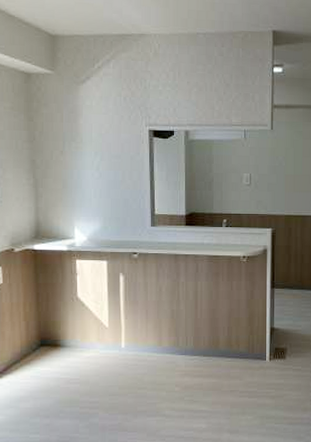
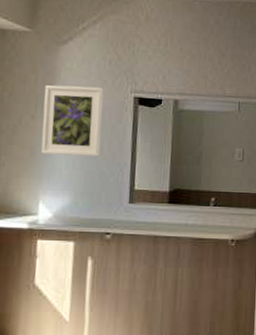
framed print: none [69,122,123,186] -> present [41,85,104,157]

